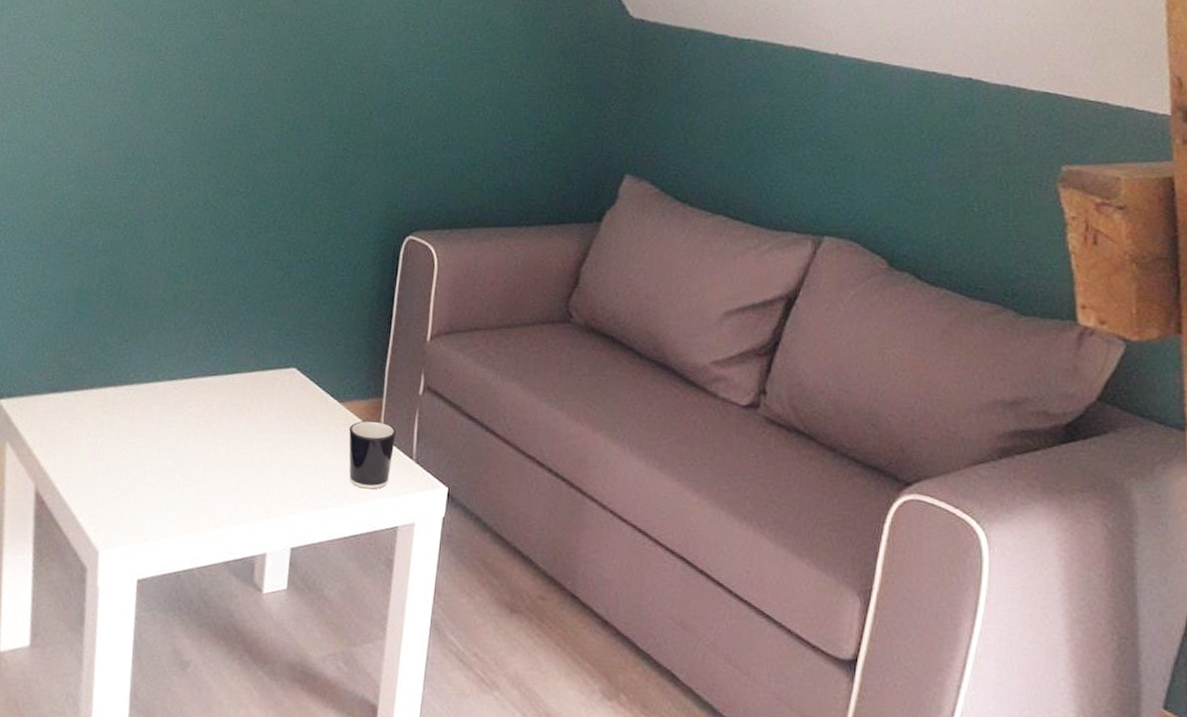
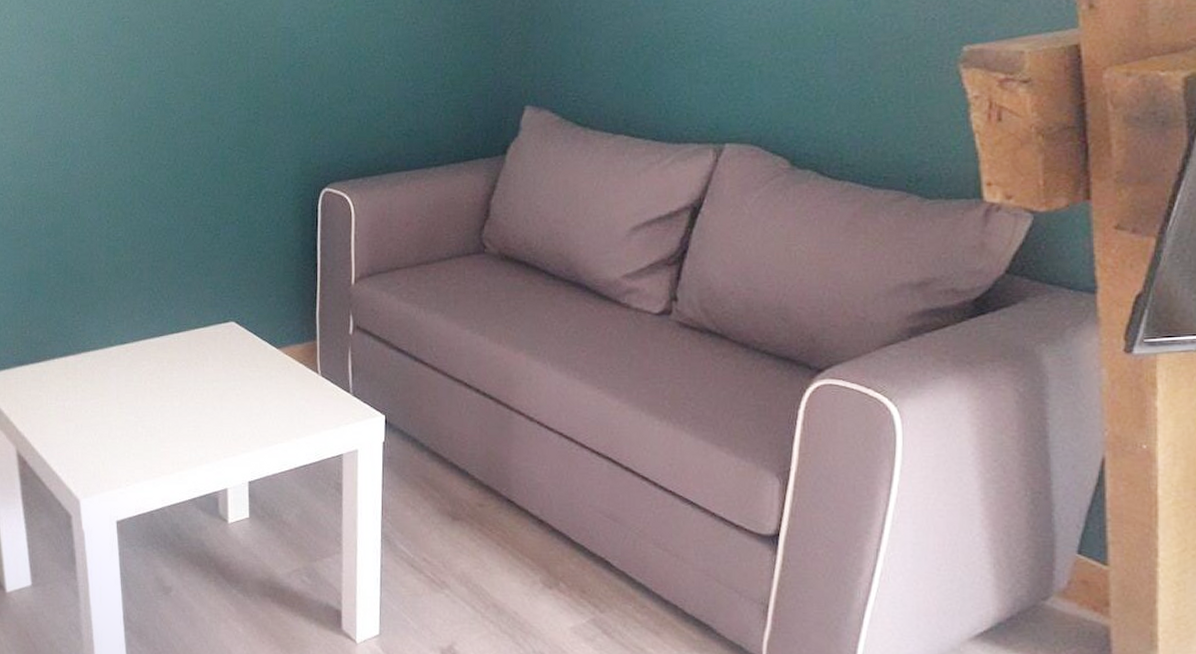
mug: present [348,420,397,490] -> none [288,362,333,423]

